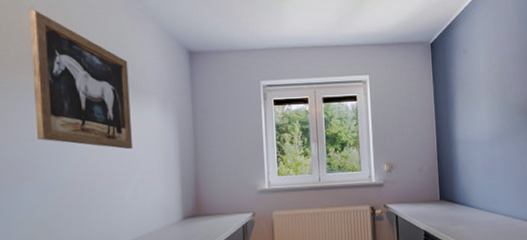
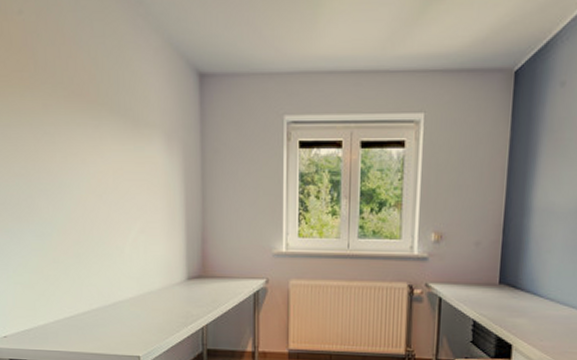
wall art: present [29,10,132,150] -> none [17,14,133,193]

